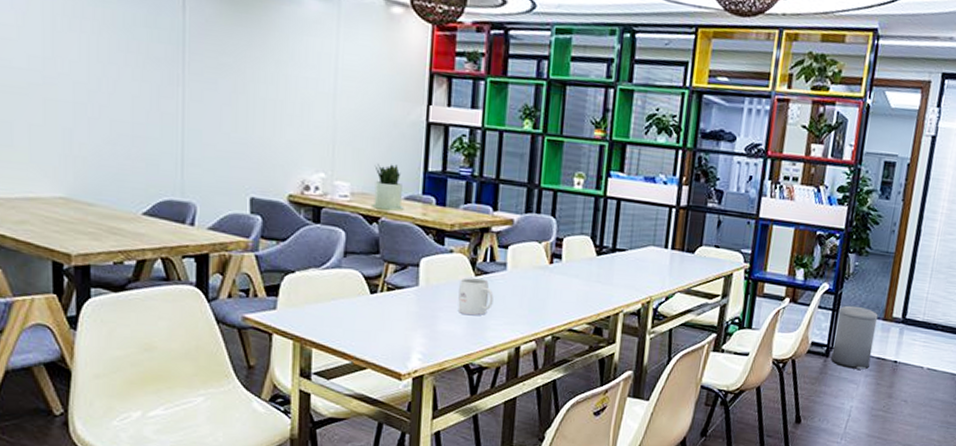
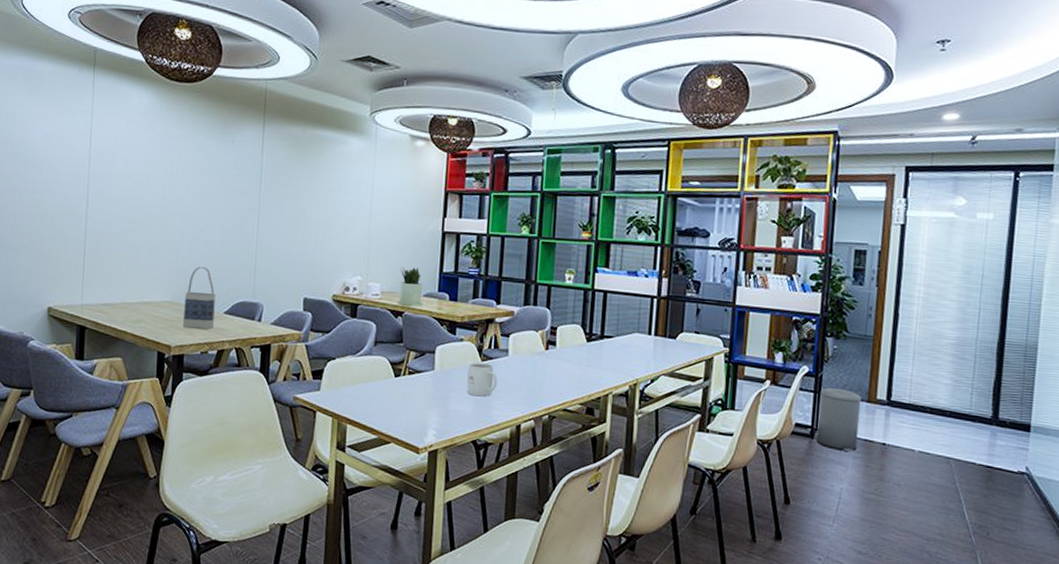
bag: none [86,153,129,234] -> present [183,266,216,329]

